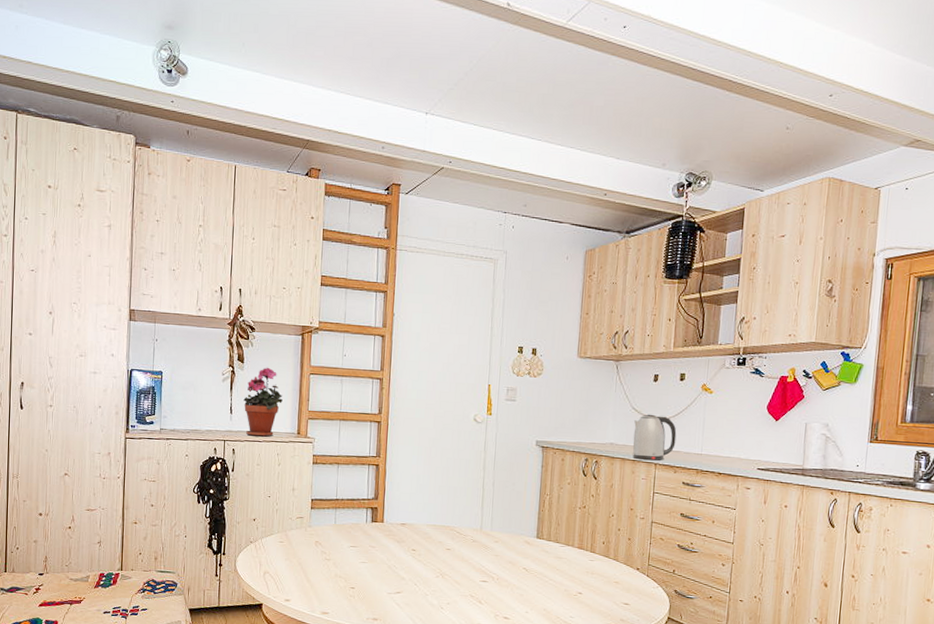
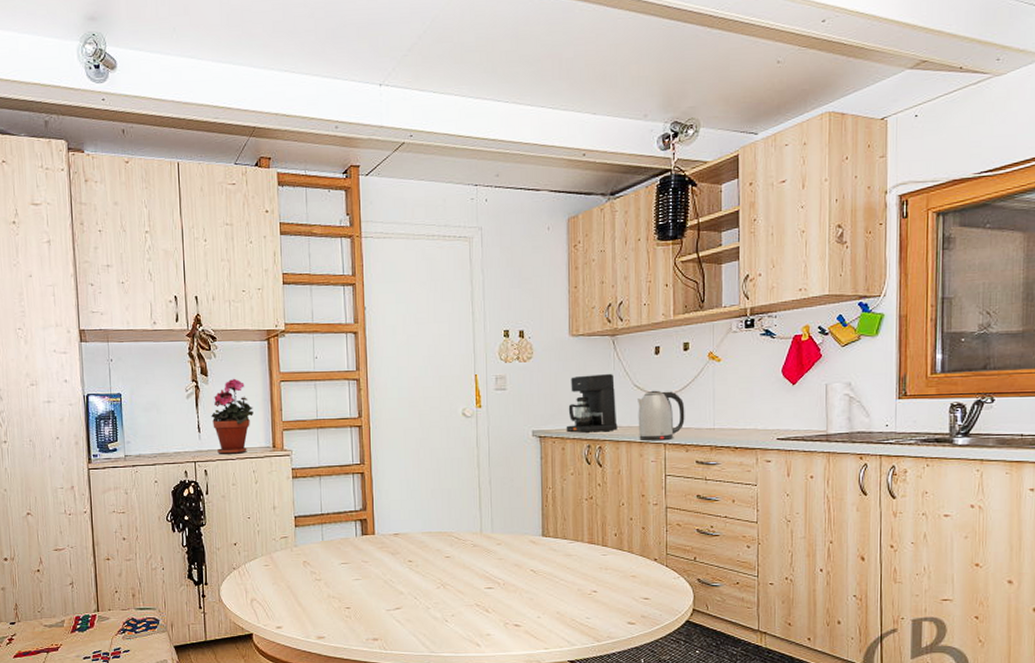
coffee maker: none [566,394,615,448] -> present [566,374,618,434]

